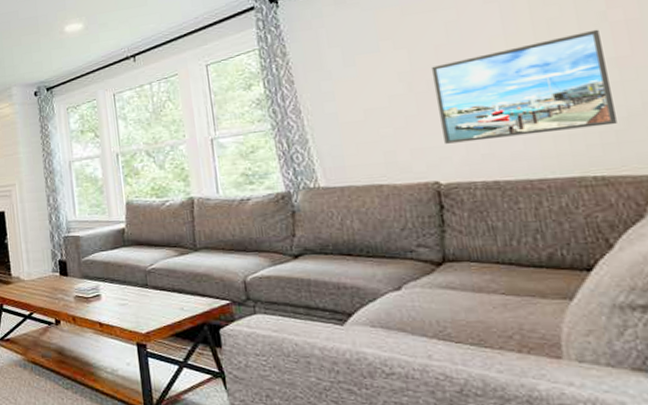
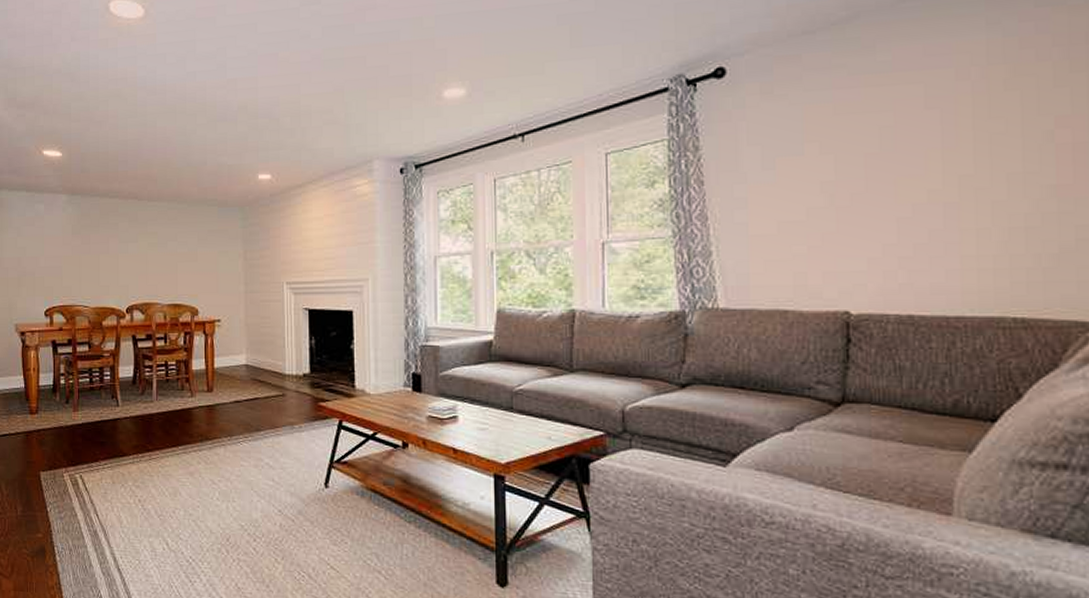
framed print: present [430,29,617,144] -> none [857,150,1046,269]

